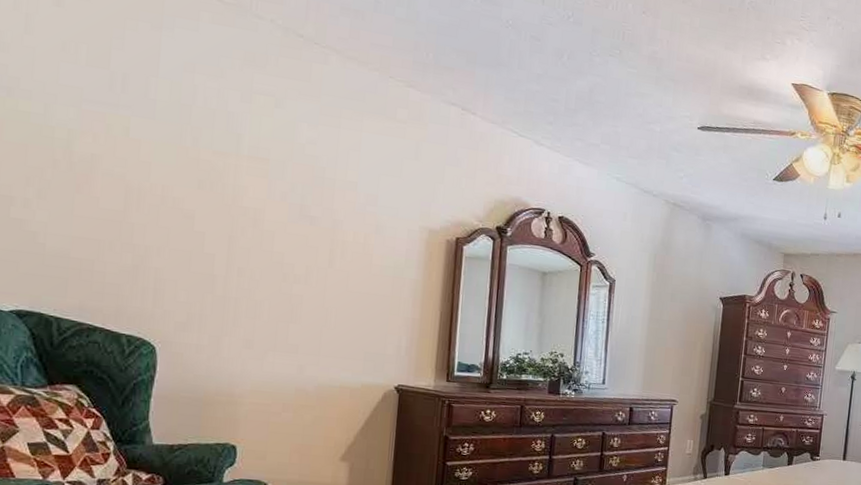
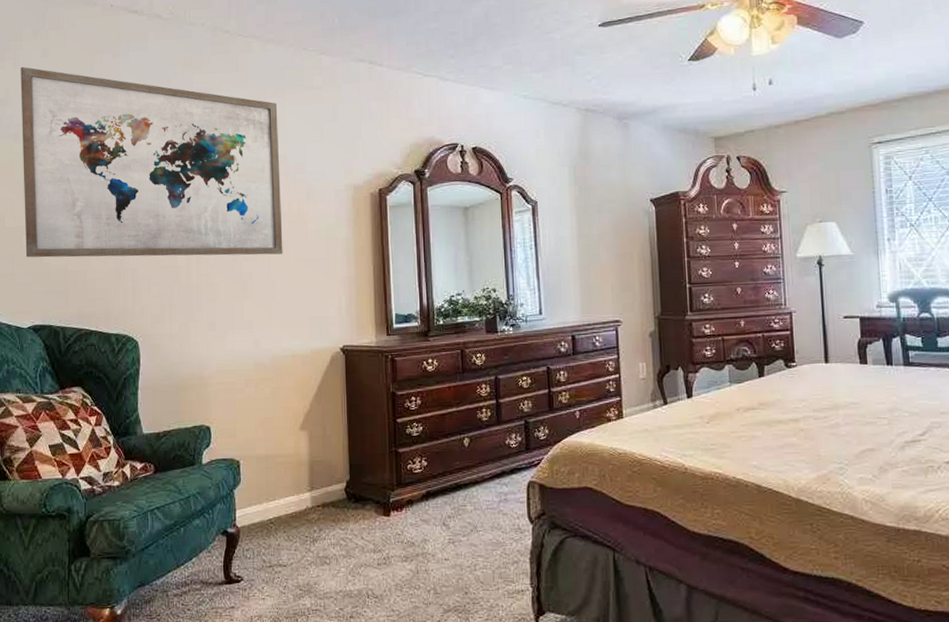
wall art: none [12,9,353,283] -> present [20,66,283,258]

